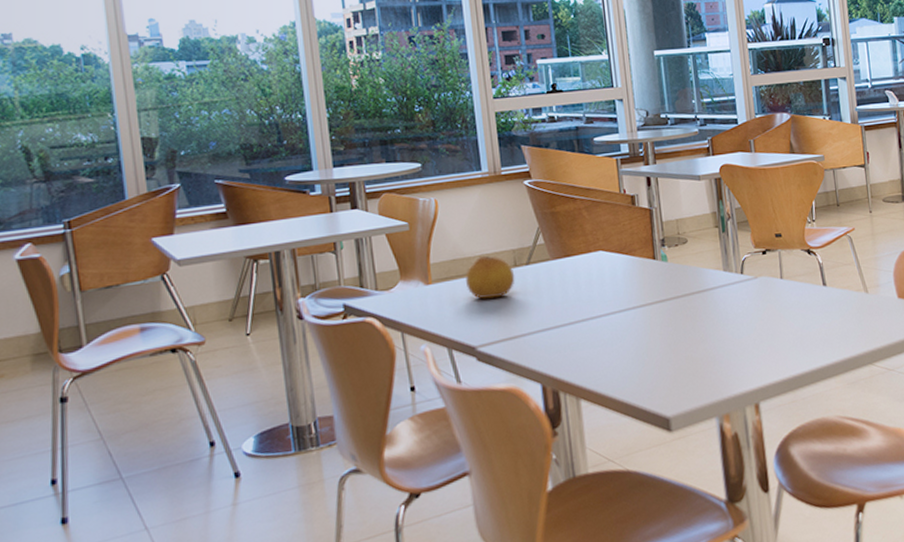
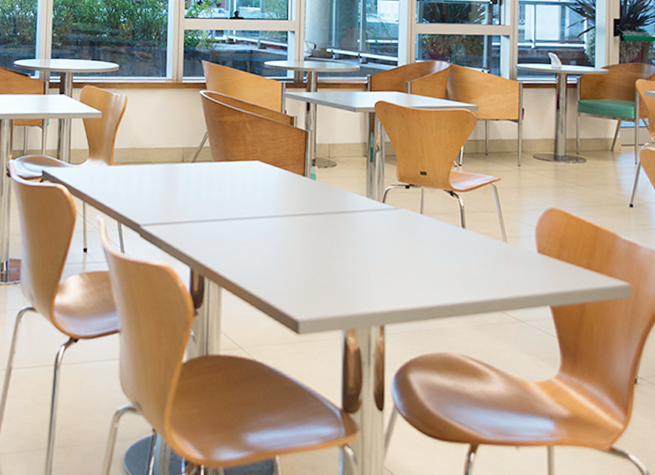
fruit: present [466,255,515,299] -> none [140,148,181,187]

